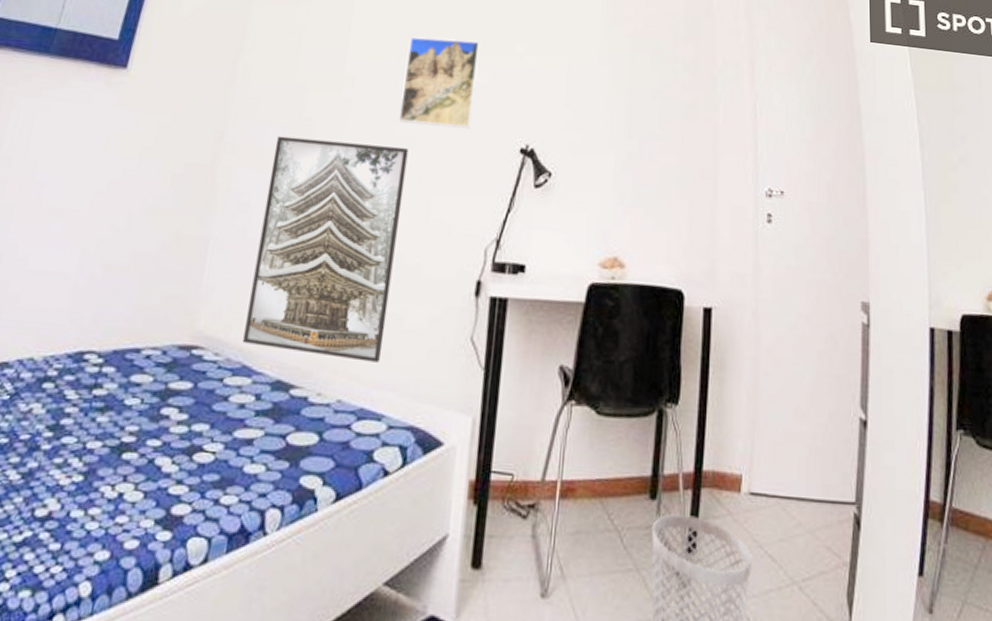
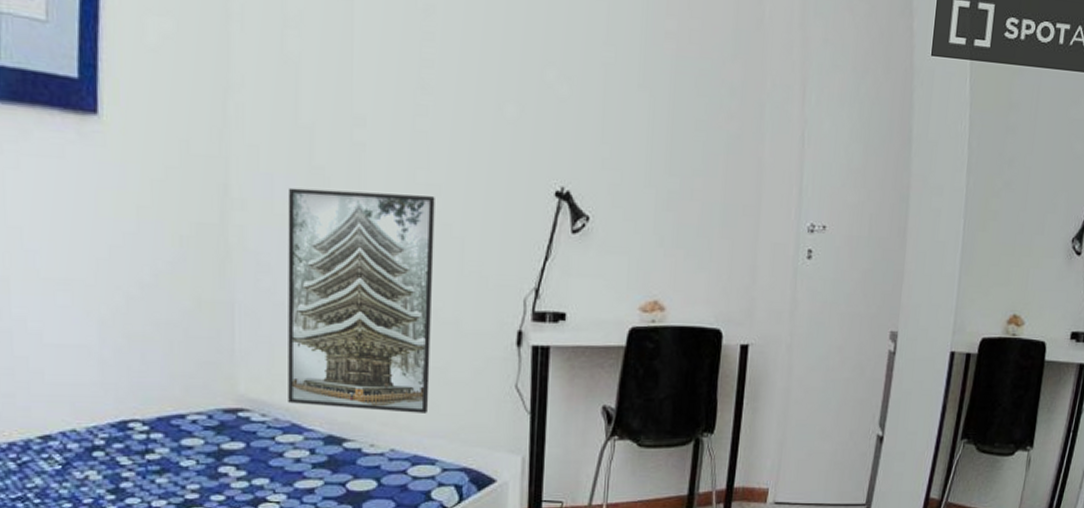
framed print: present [399,36,481,129] -> none [421,63,505,172]

